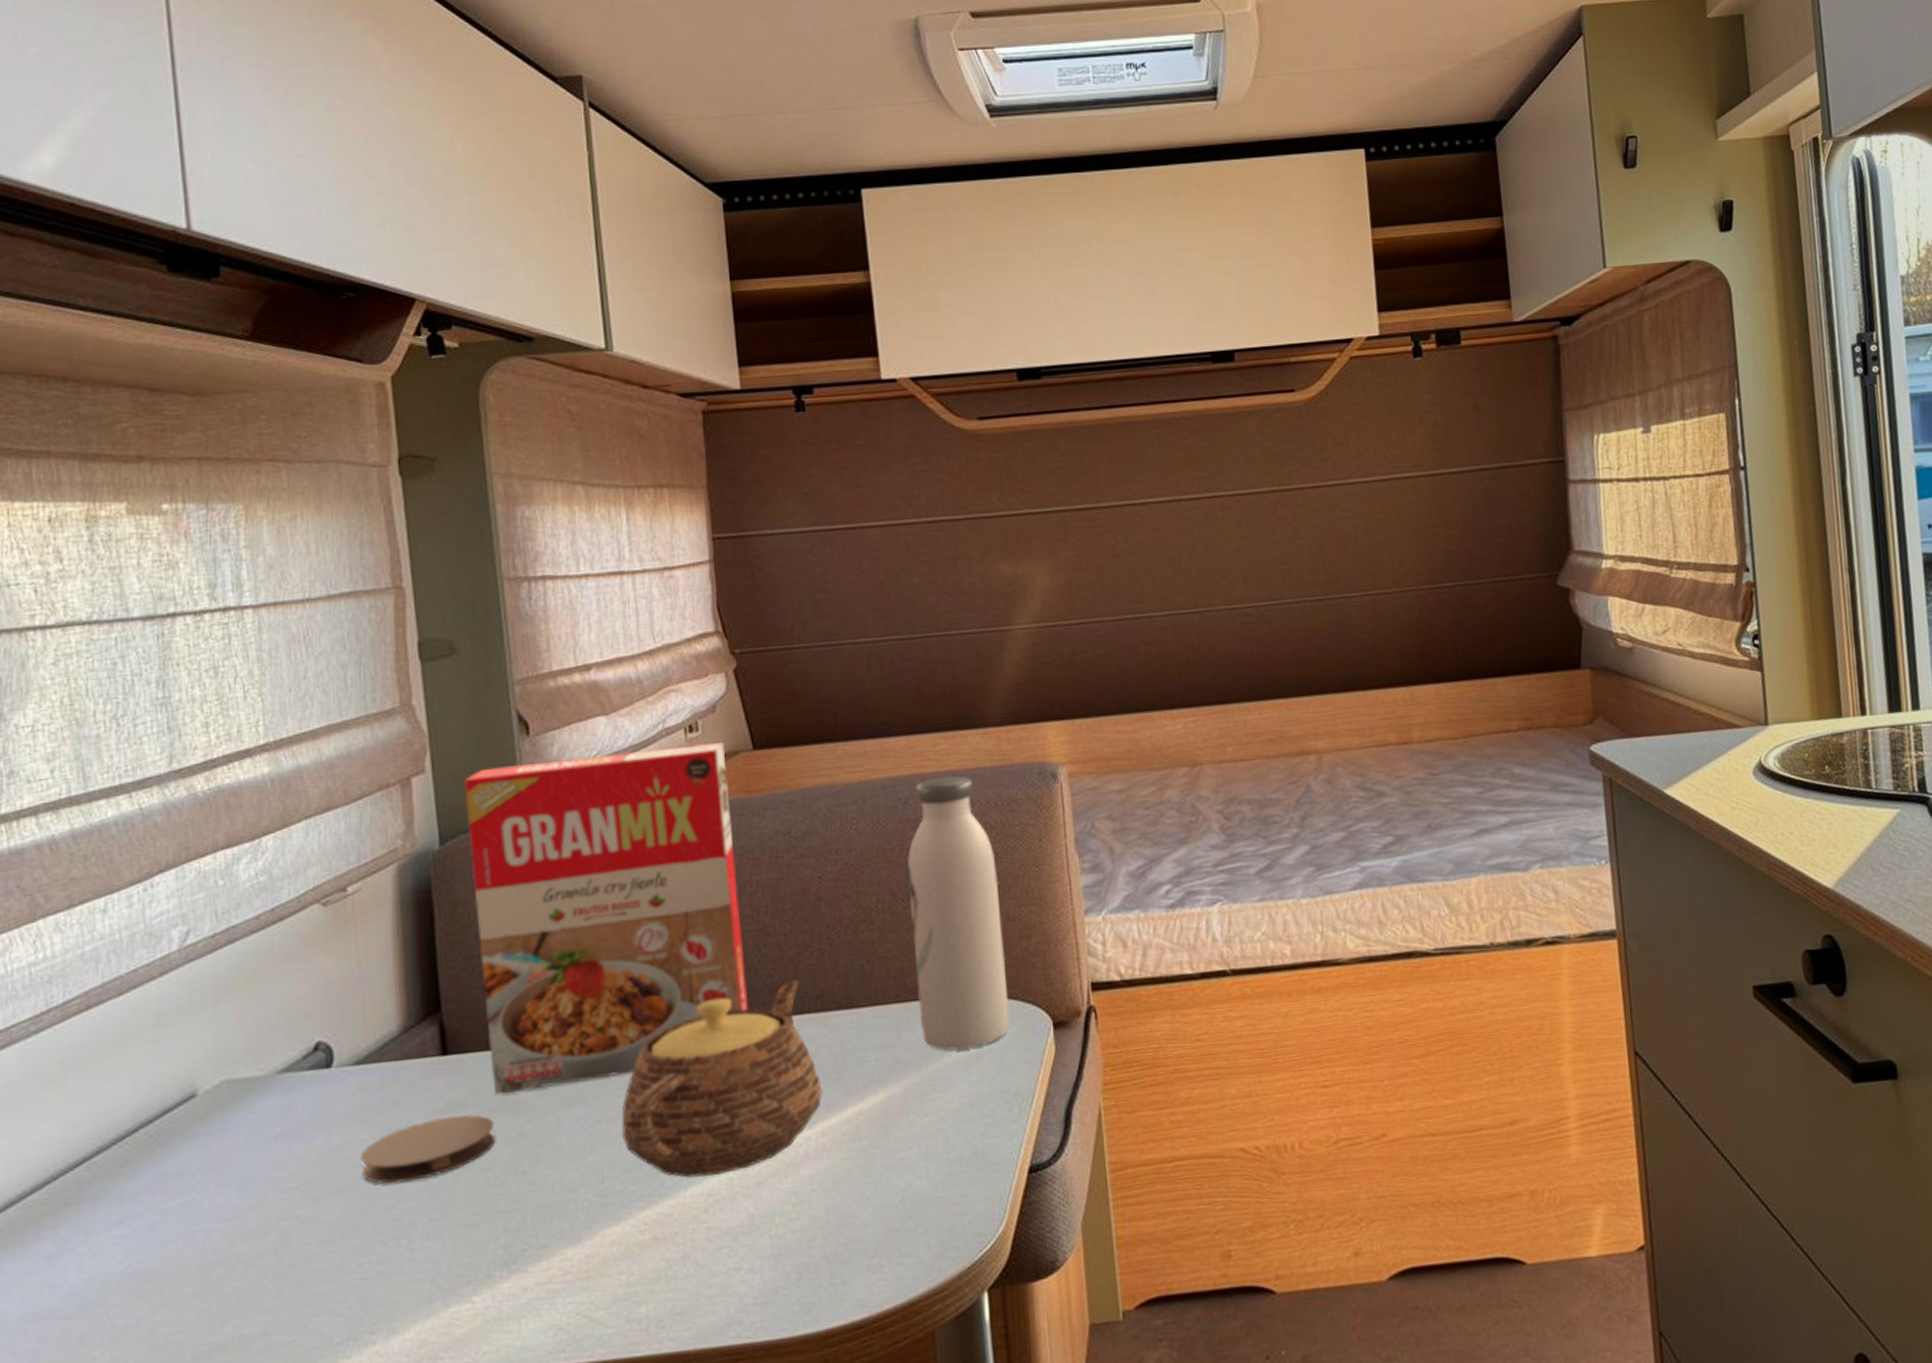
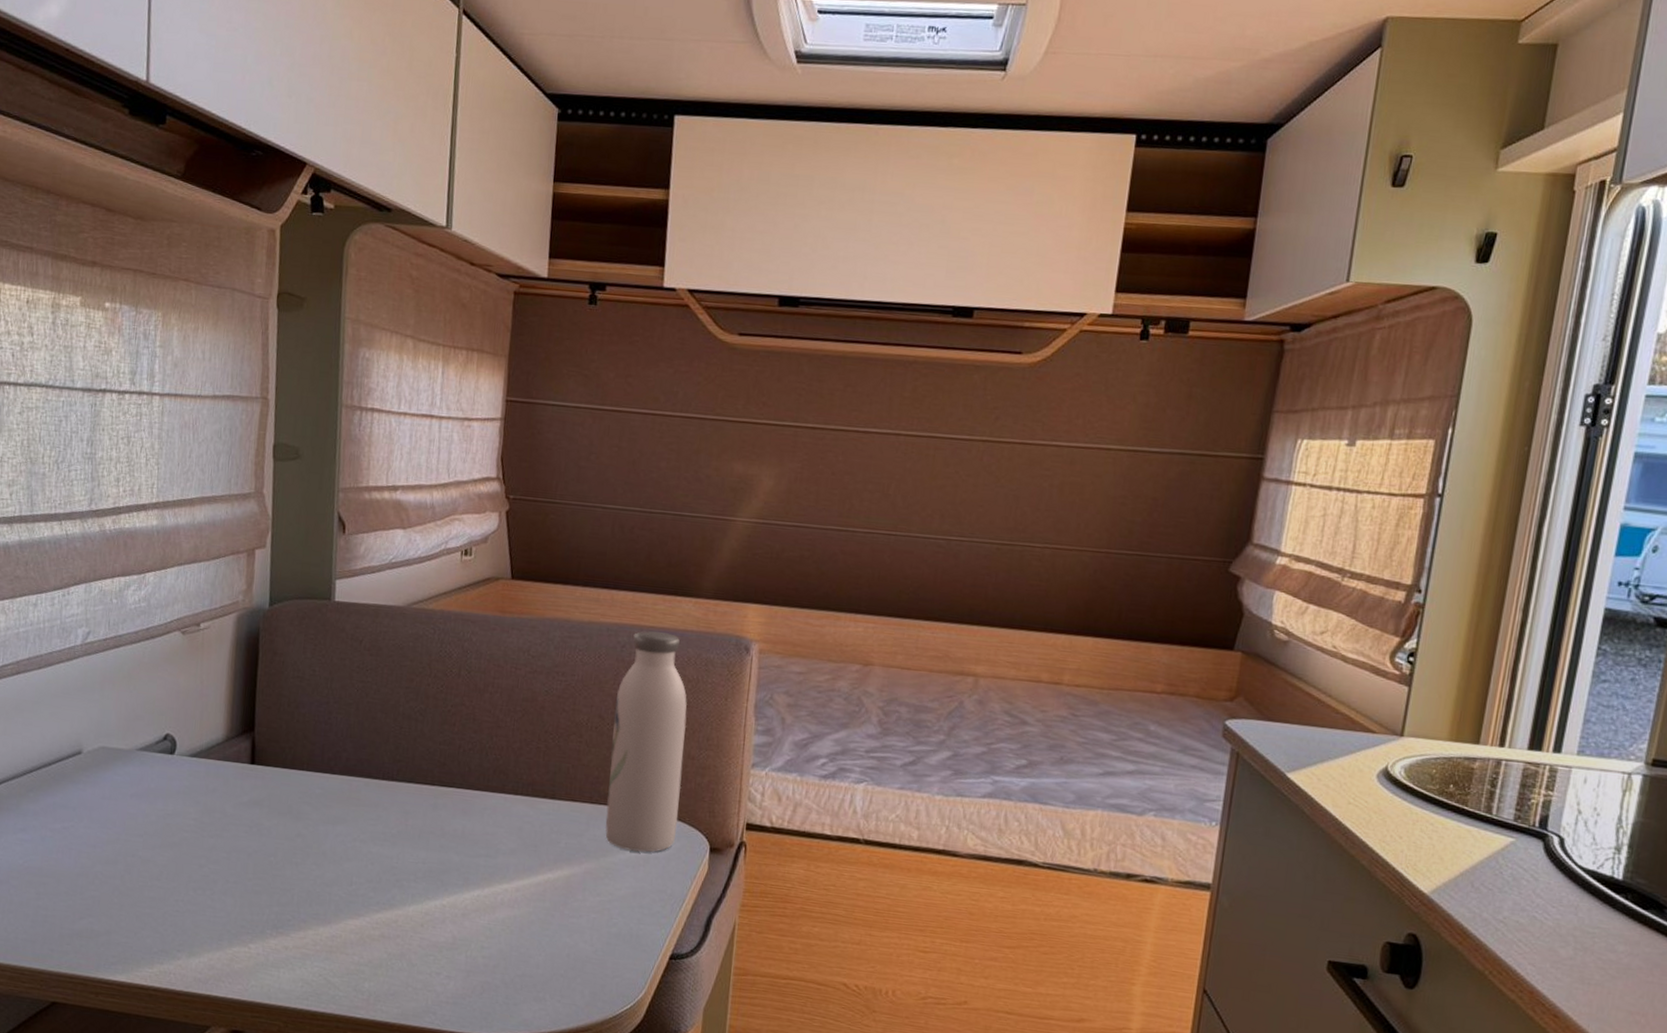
coaster: present [360,1114,496,1184] -> none [185,809,282,851]
cereal box: present [465,742,749,1096] -> none [283,553,490,810]
teapot: present [621,979,823,1178] -> none [370,766,522,901]

